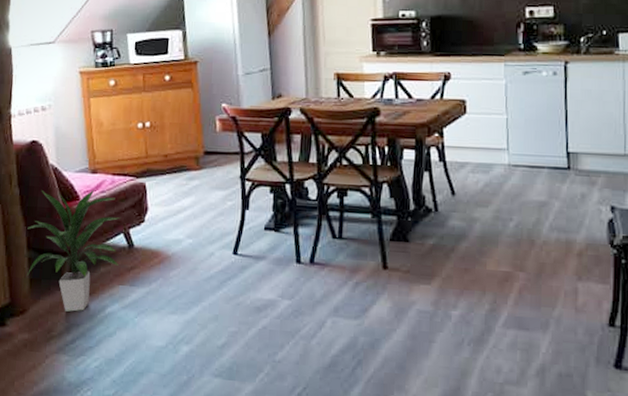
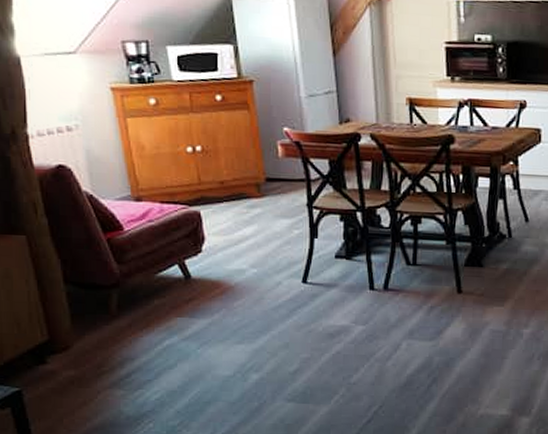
indoor plant: present [27,190,120,312] -> none [62,219,176,346]

